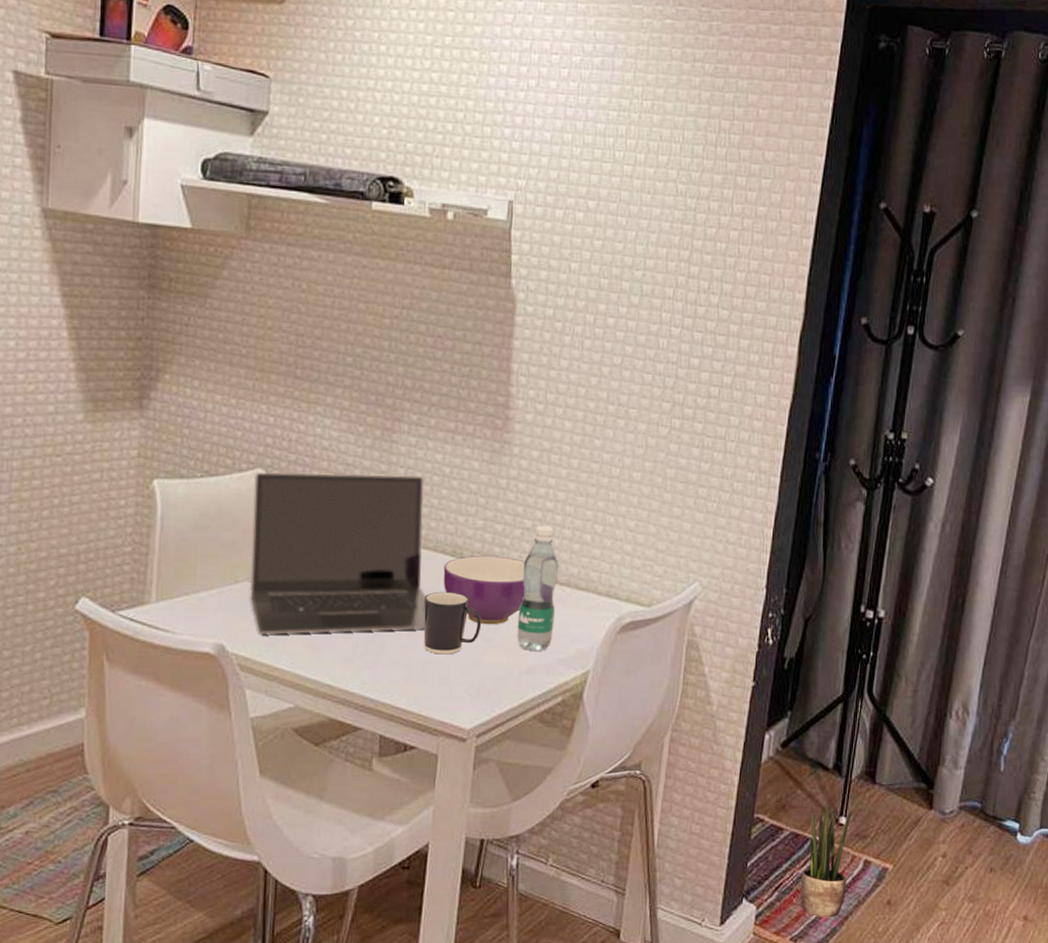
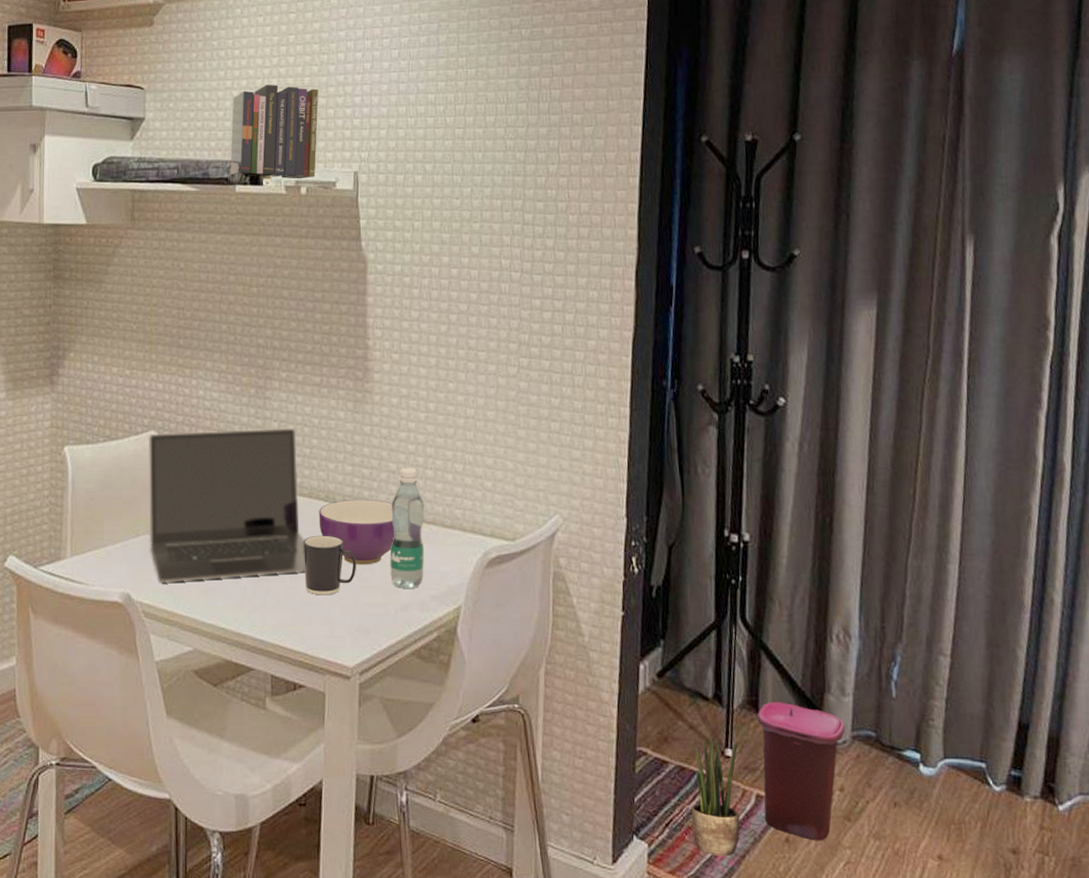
books: none [367,90,475,203] -> present [230,85,319,179]
trash bin: none [851,773,954,908] -> present [748,702,845,846]

